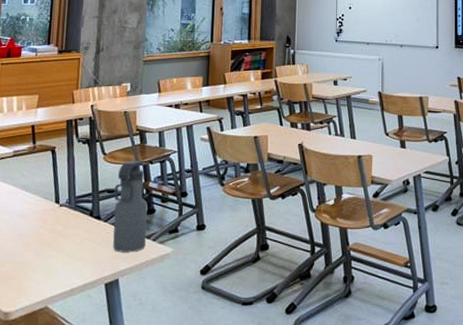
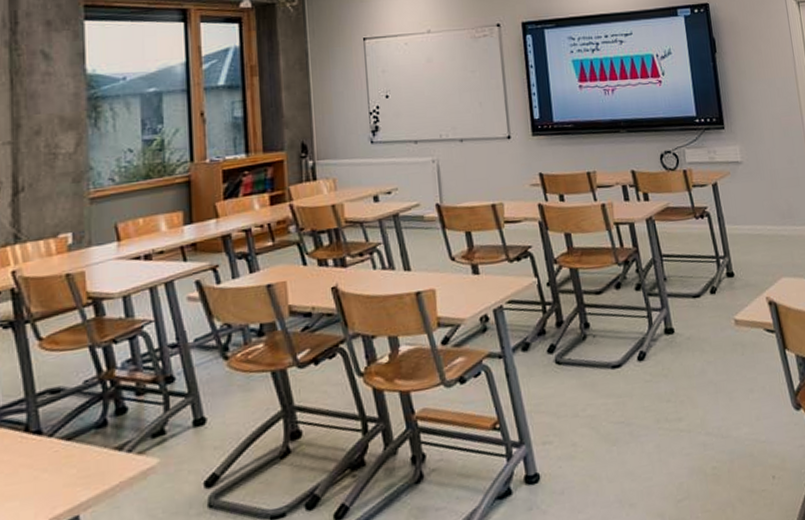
water bottle: present [113,160,148,252] -> none [60,340,117,478]

